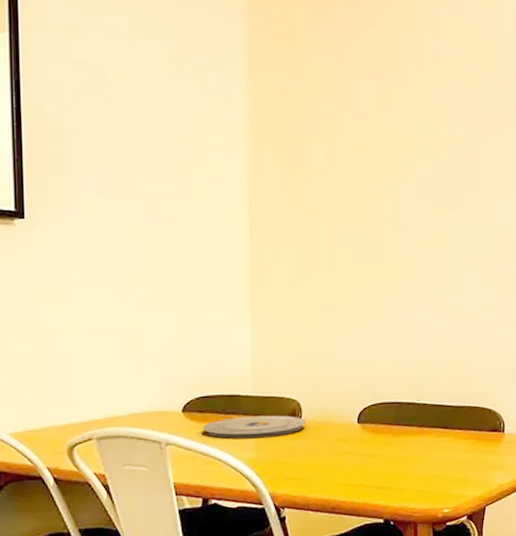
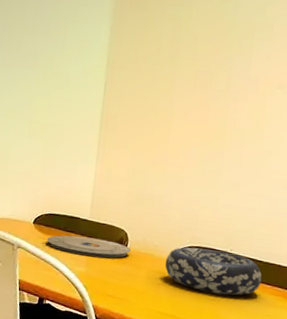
decorative bowl: none [347,403,453,452] -> present [165,247,262,296]

